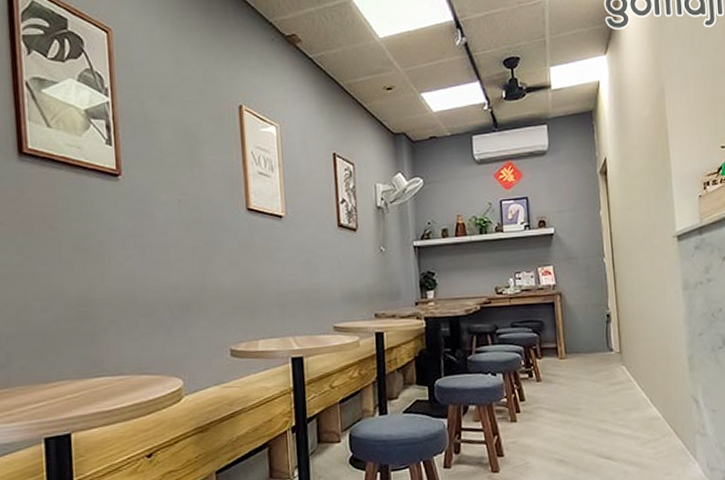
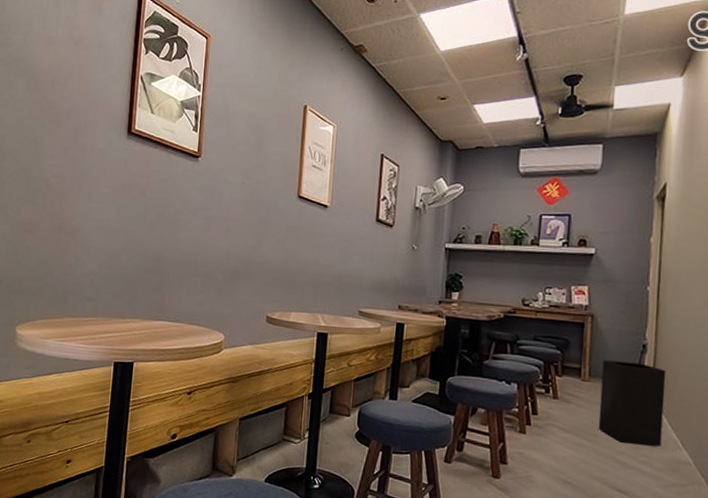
trash bin: none [575,332,635,412] -> present [598,360,666,447]

